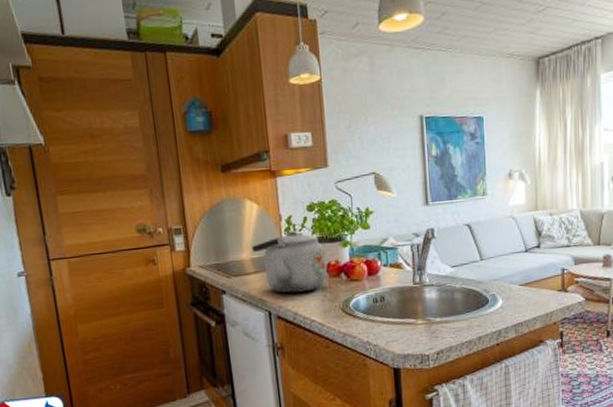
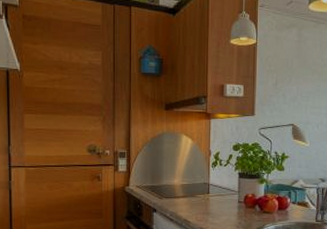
kettle: present [251,231,327,294] -> none [182,165,244,218]

